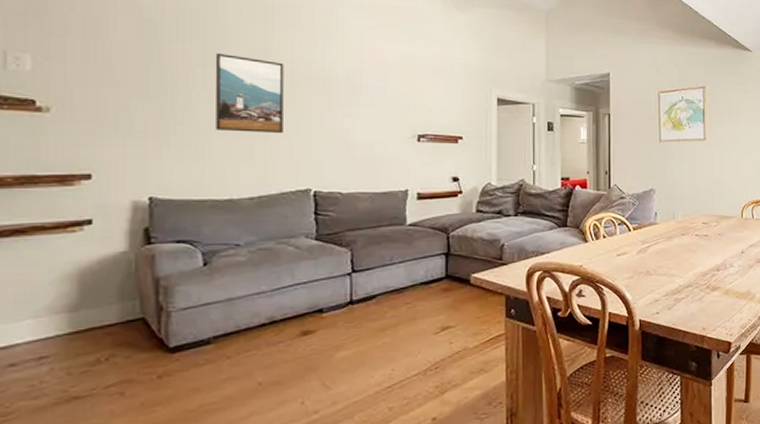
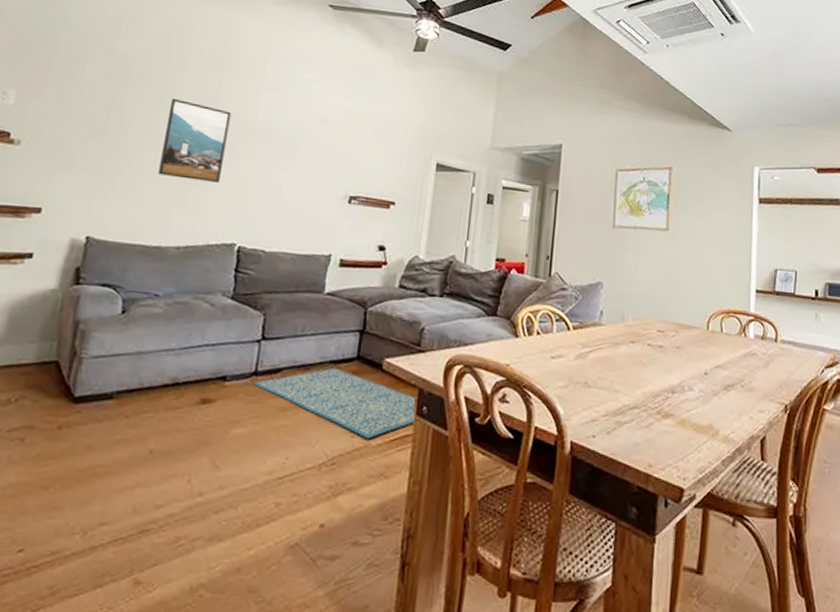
rug: none [349,288,506,343] -> present [252,367,418,439]

